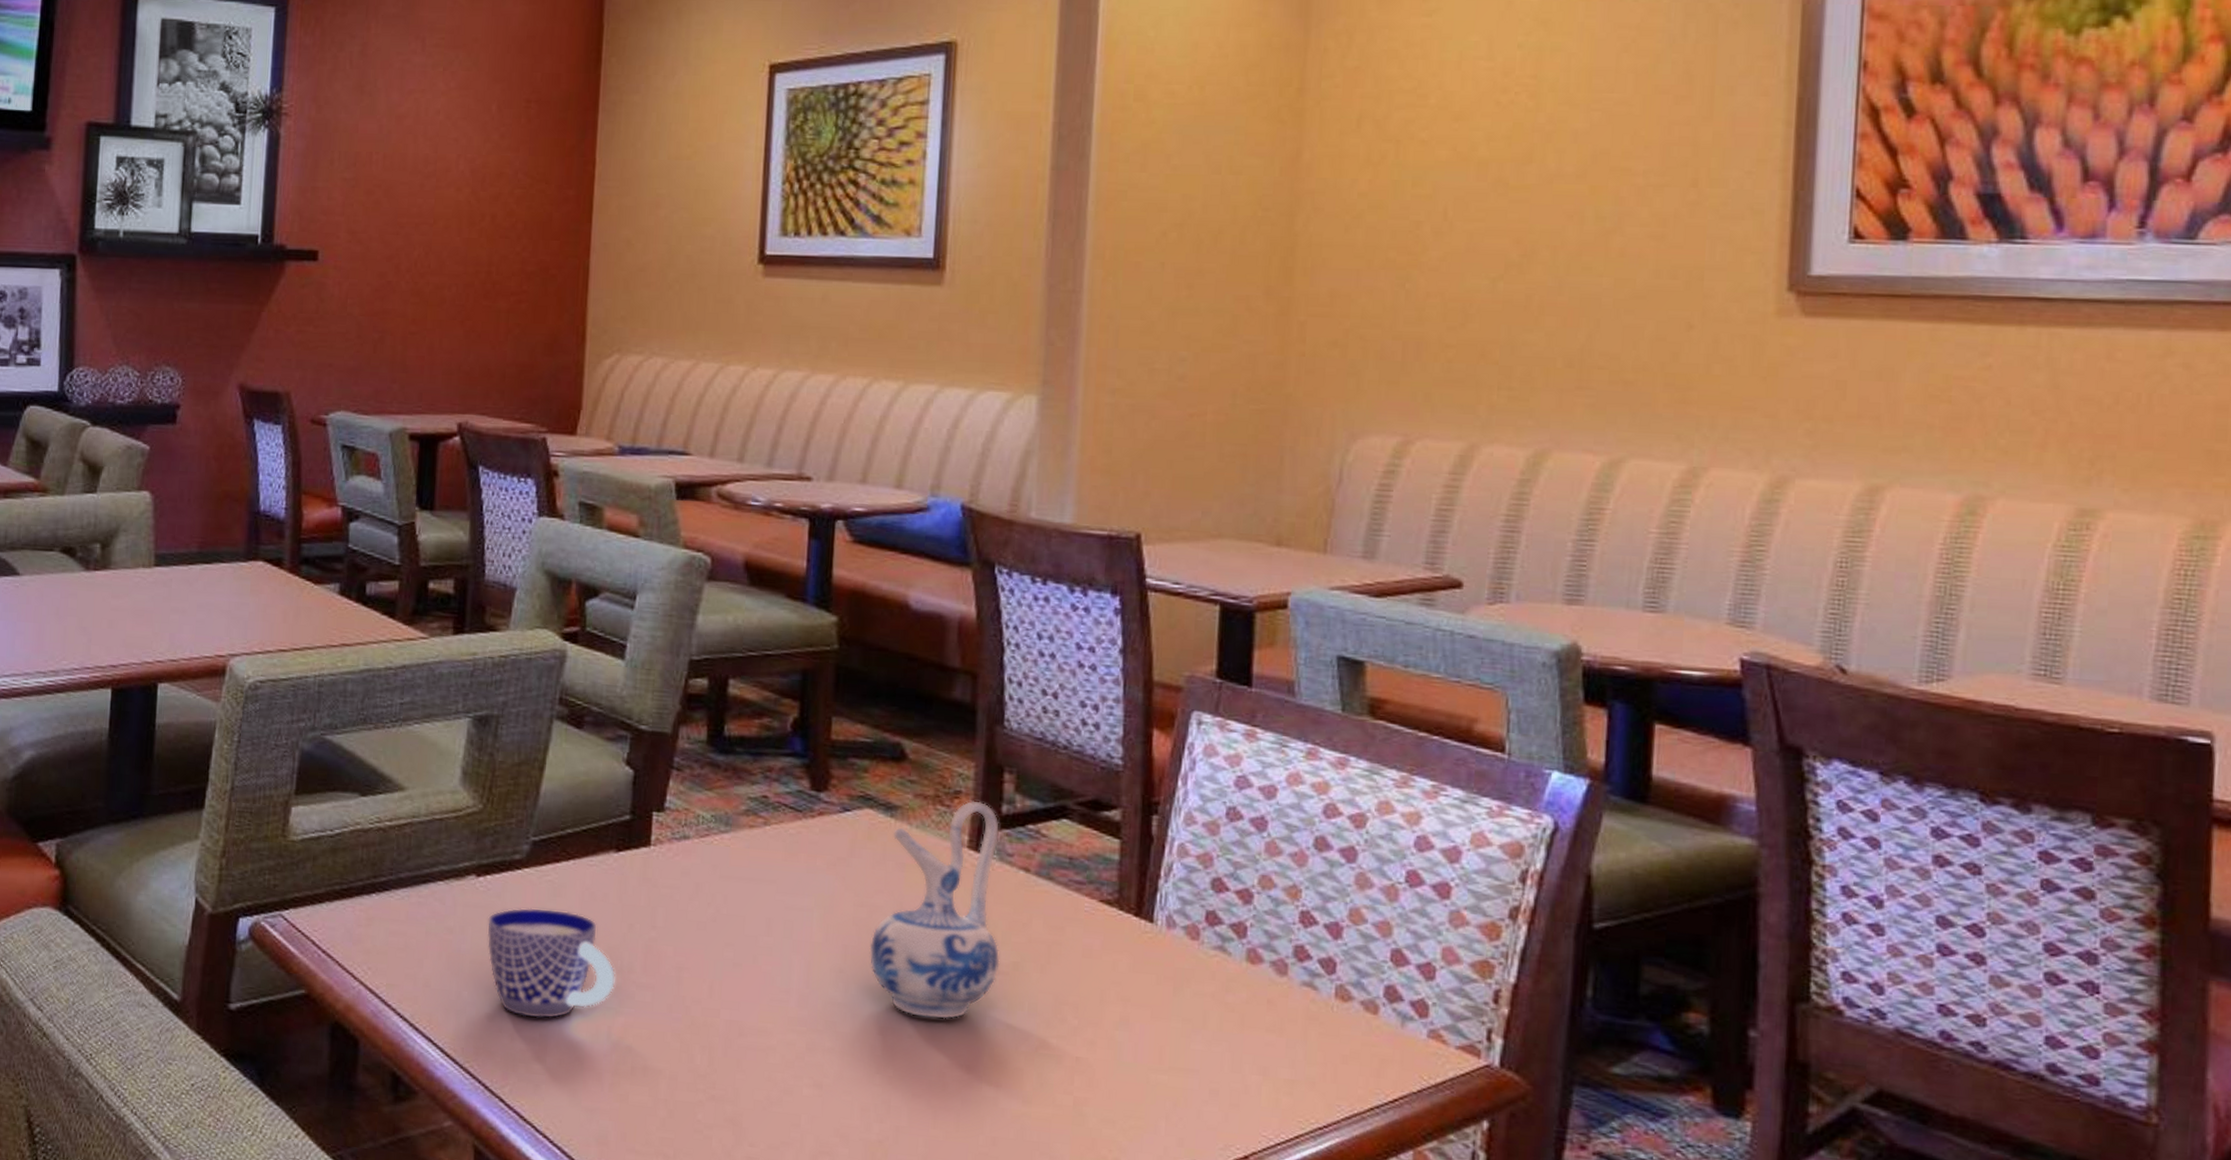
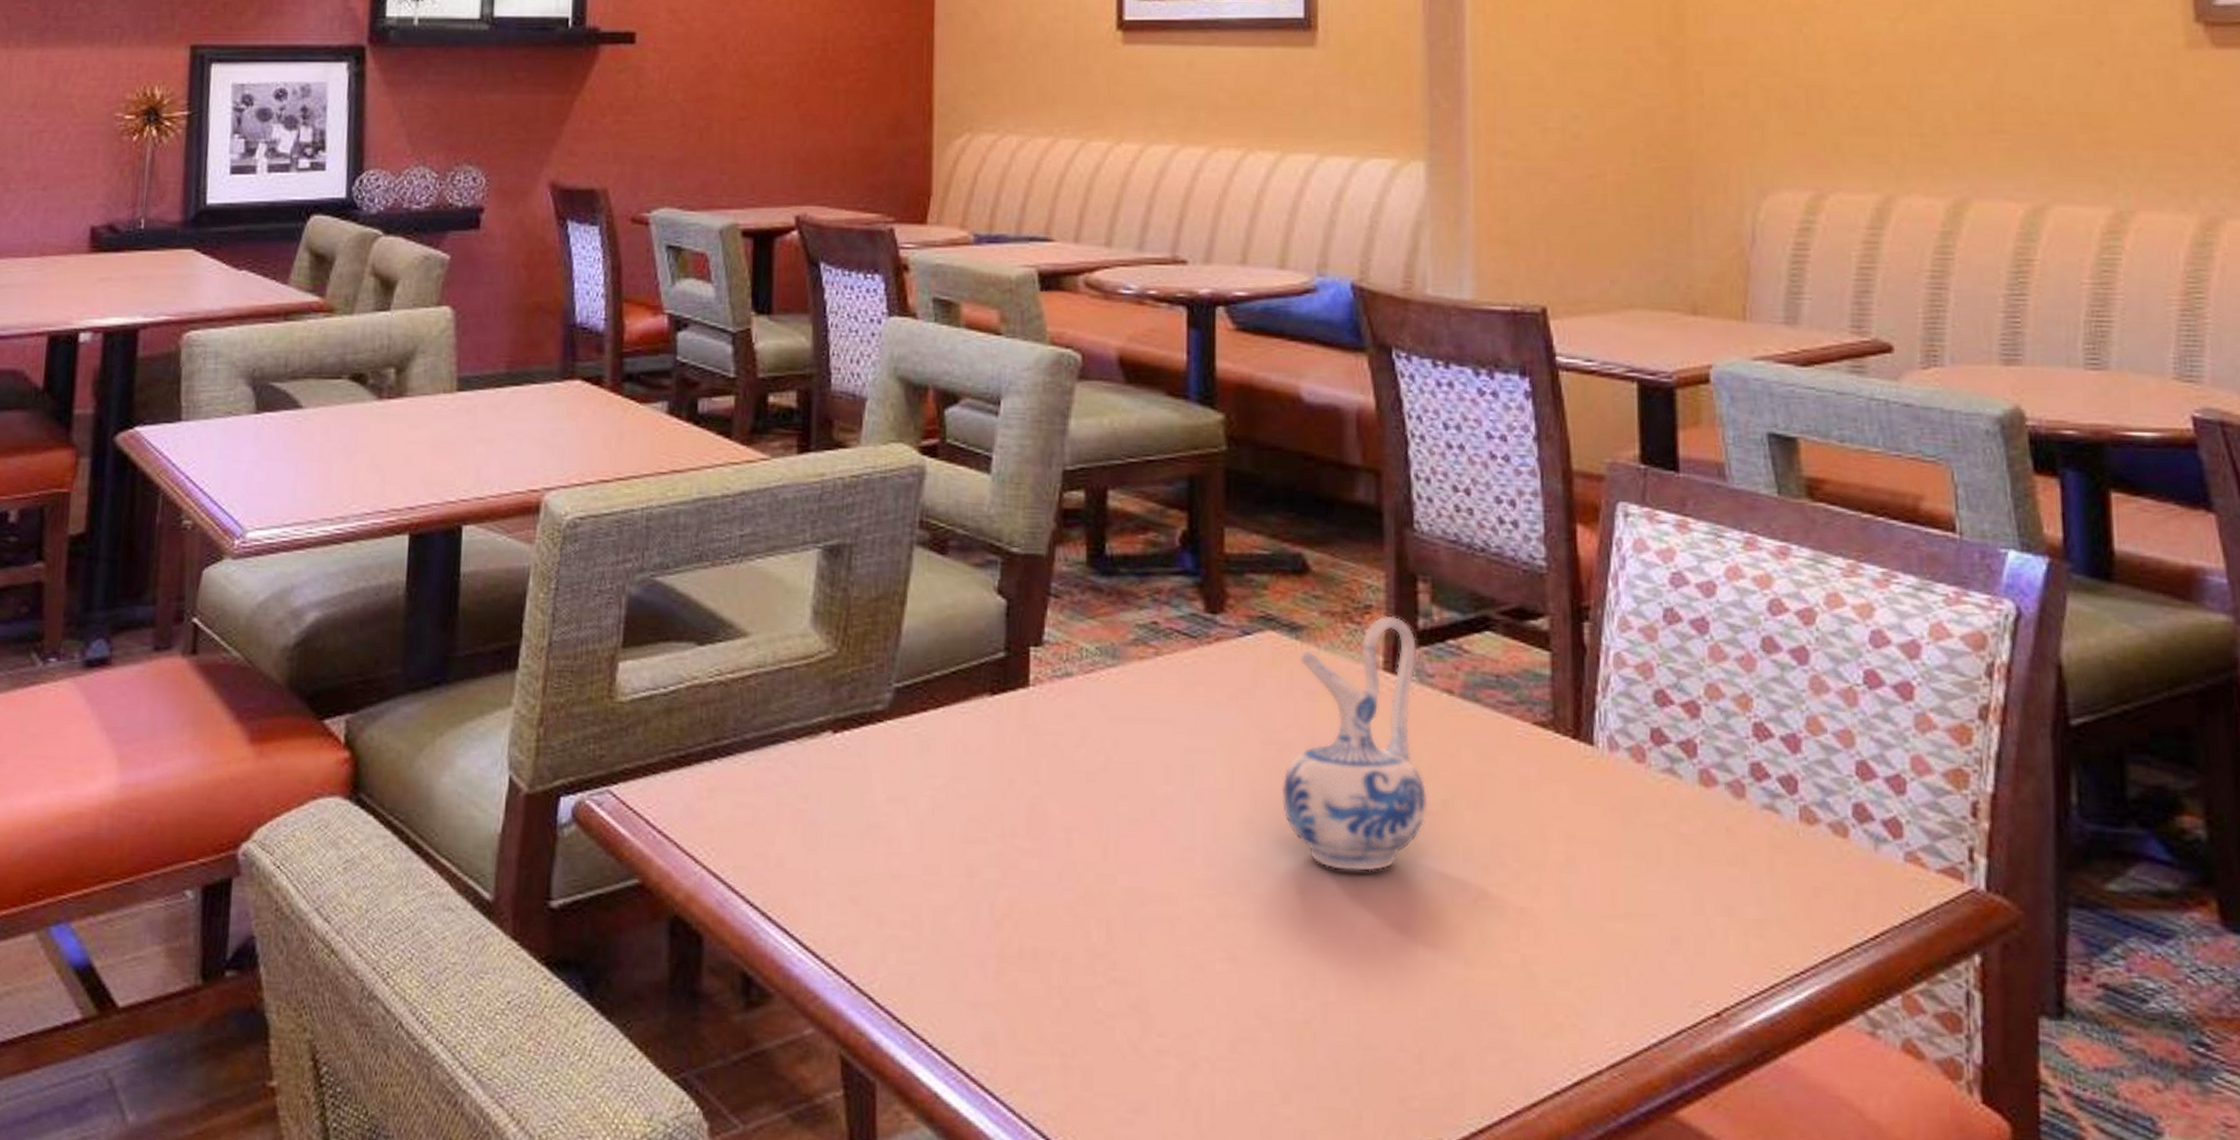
cup: present [487,908,615,1018] -> none [847,766,996,897]

